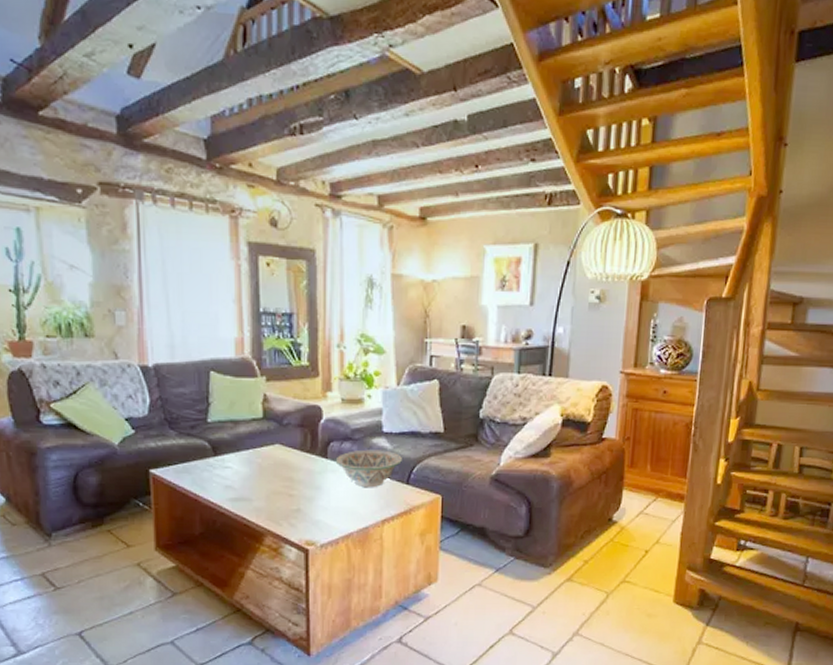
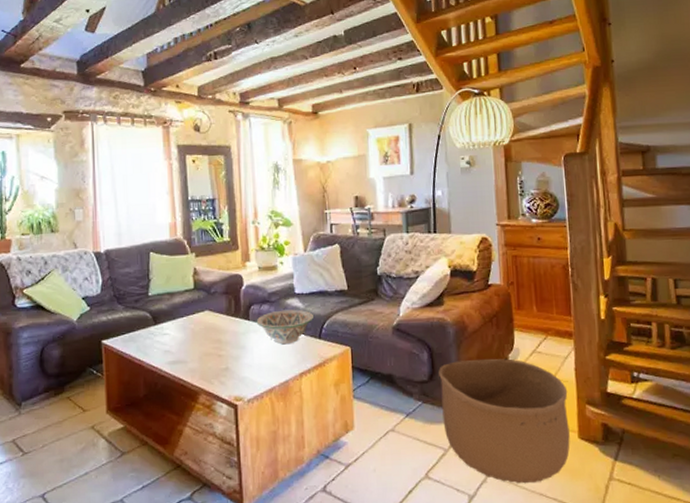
basket: none [534,516,670,644] -> present [439,358,570,484]

